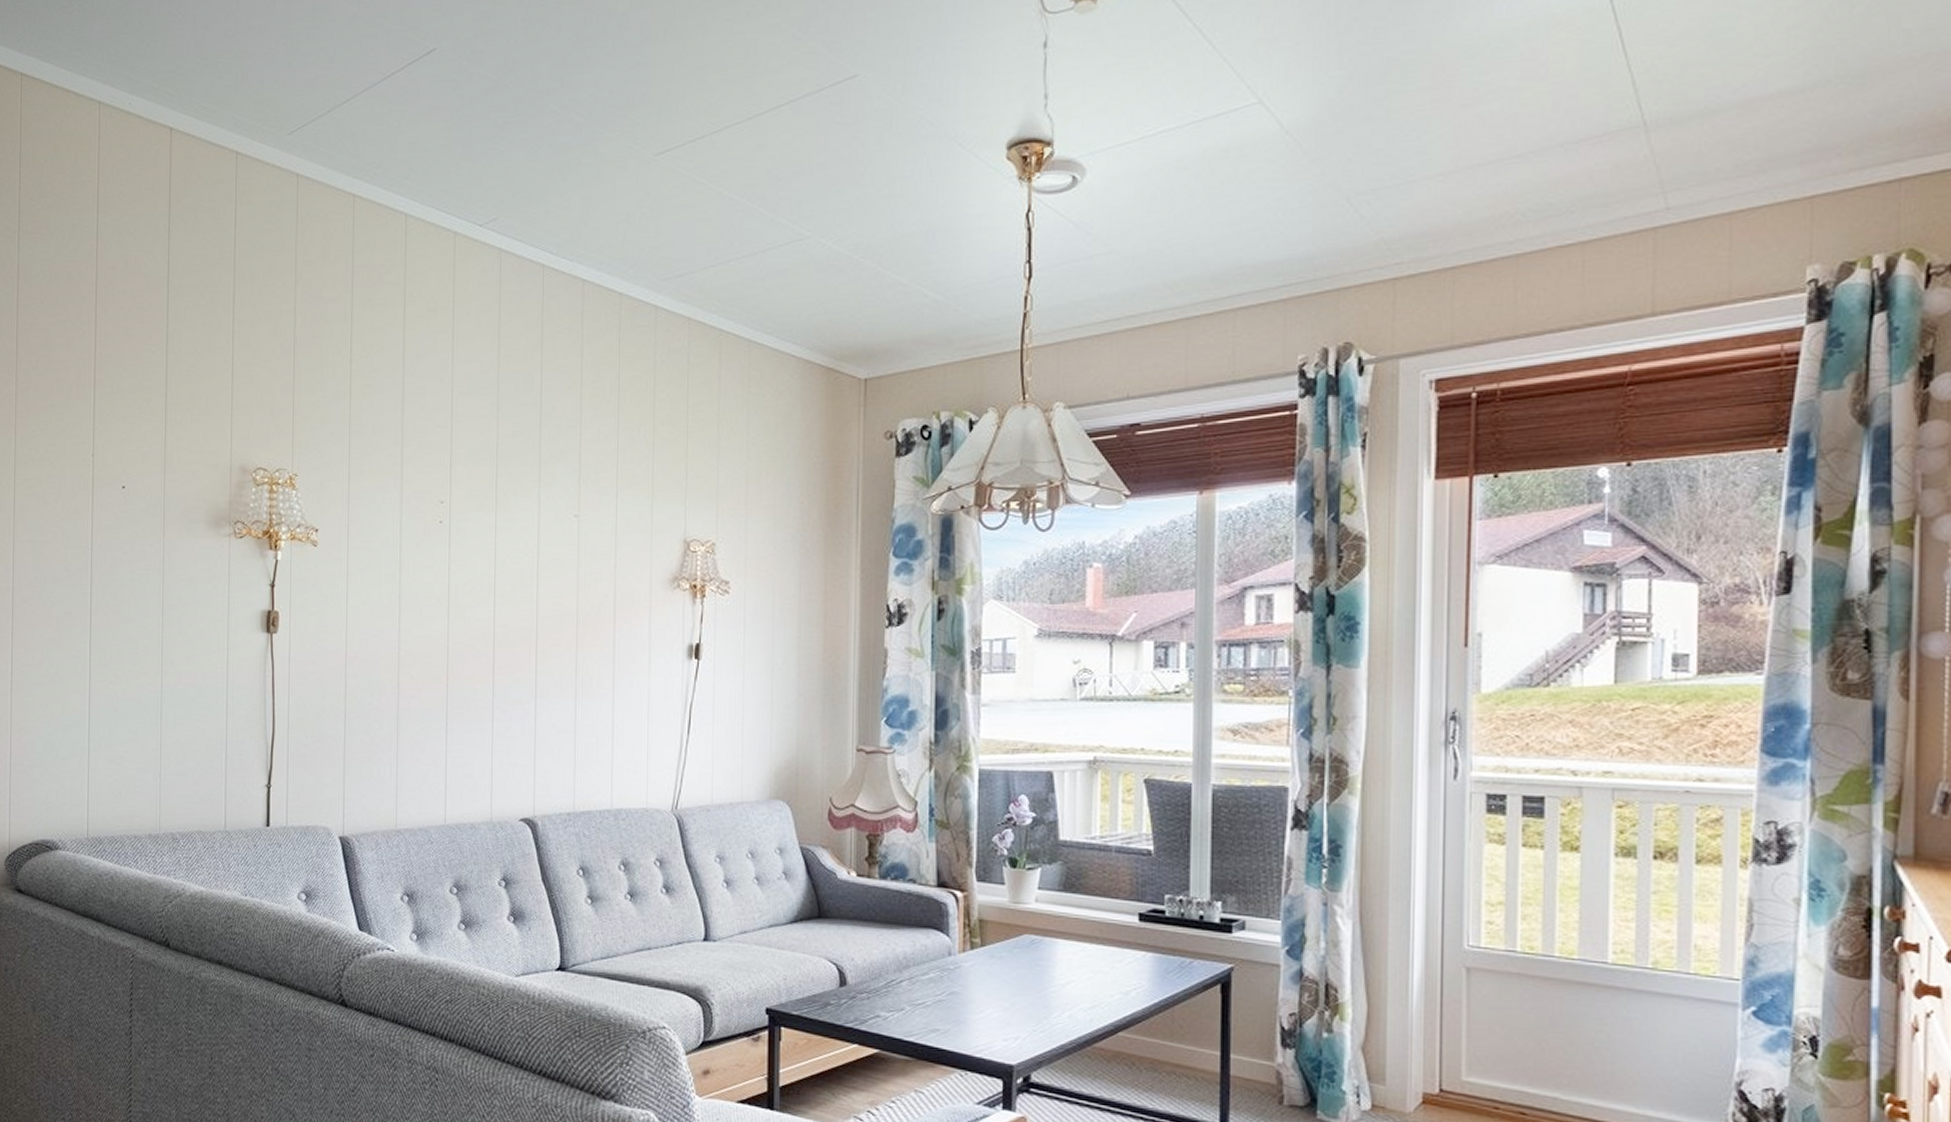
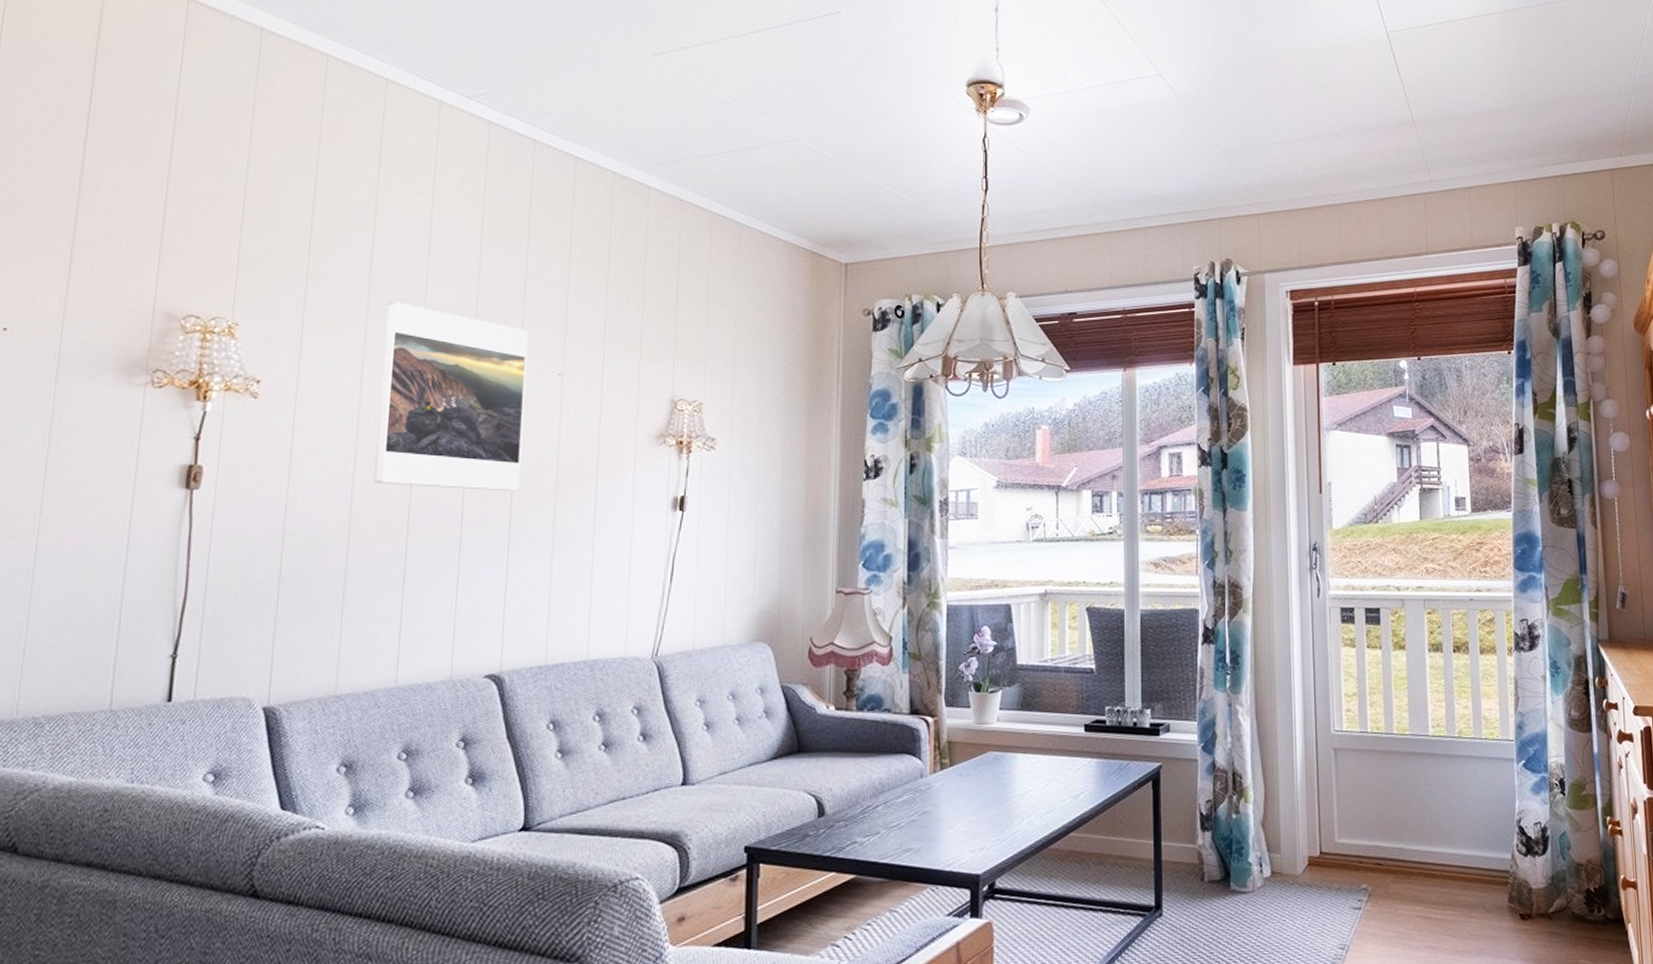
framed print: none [417,446,545,638] -> present [374,301,528,492]

